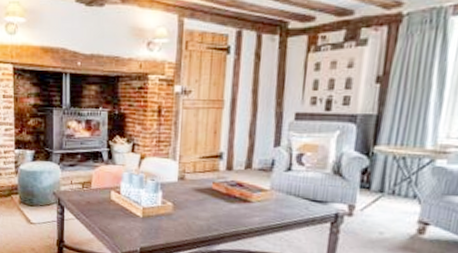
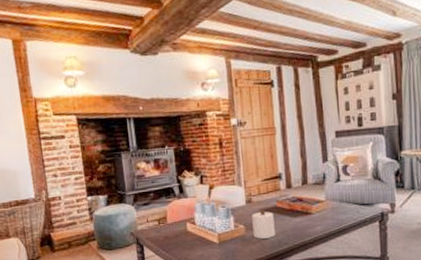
candle: none [181,189,207,221] -> present [252,209,275,239]

